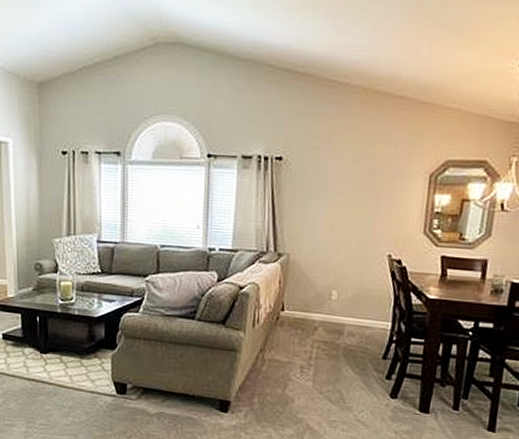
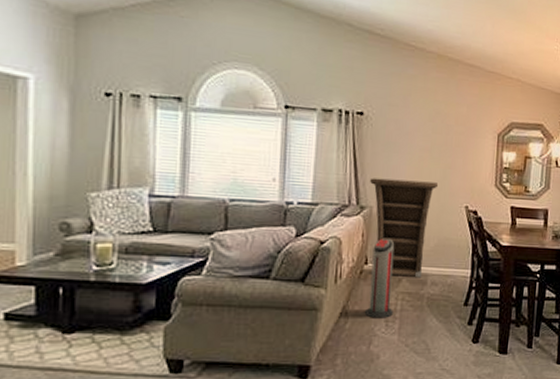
air purifier: none [281,286,310,365] -> present [365,239,394,318]
cabinet: none [288,224,358,328] -> present [370,178,438,278]

